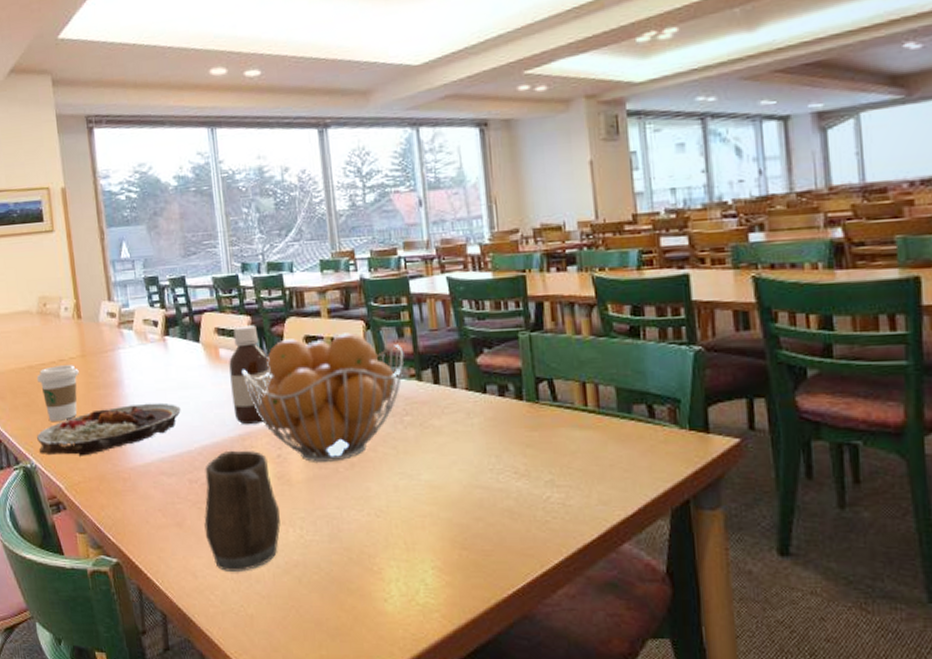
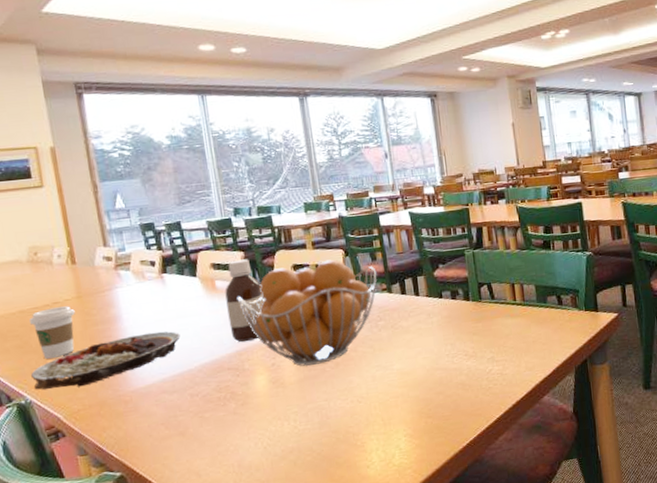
mug: present [204,450,280,571] -> none [205,363,276,467]

